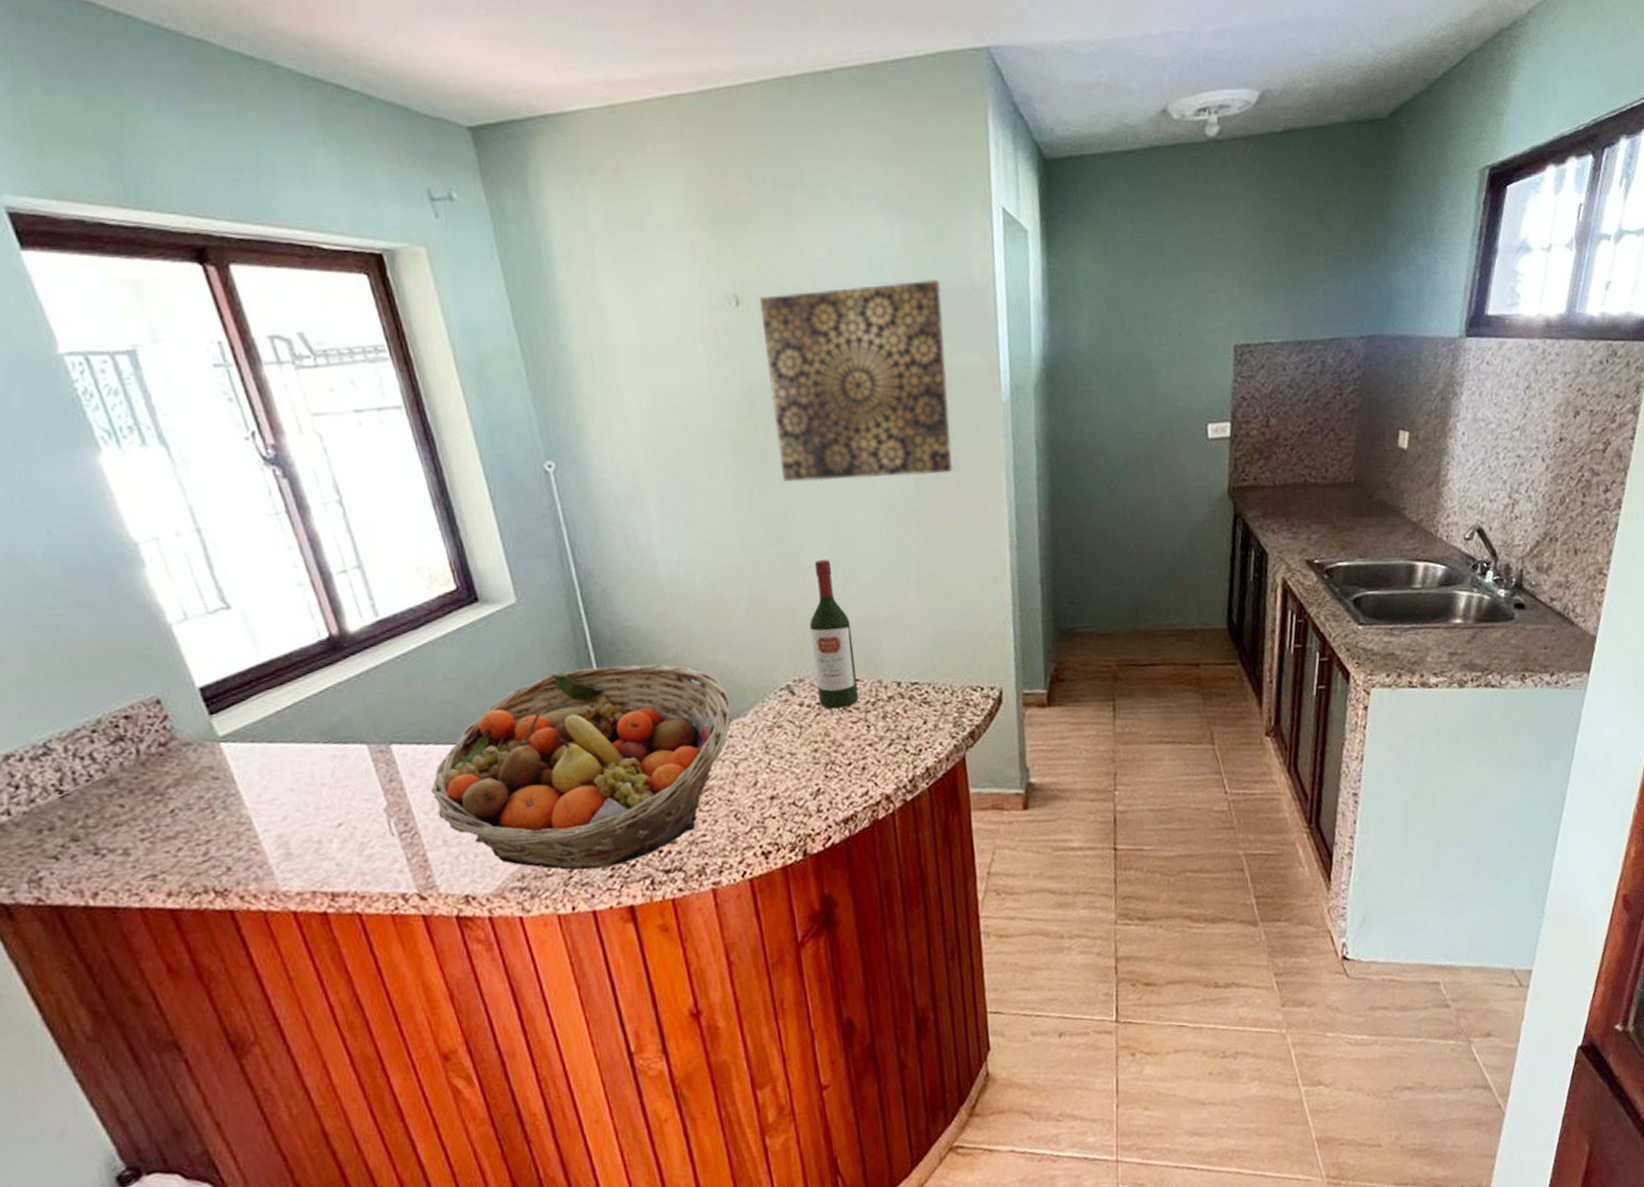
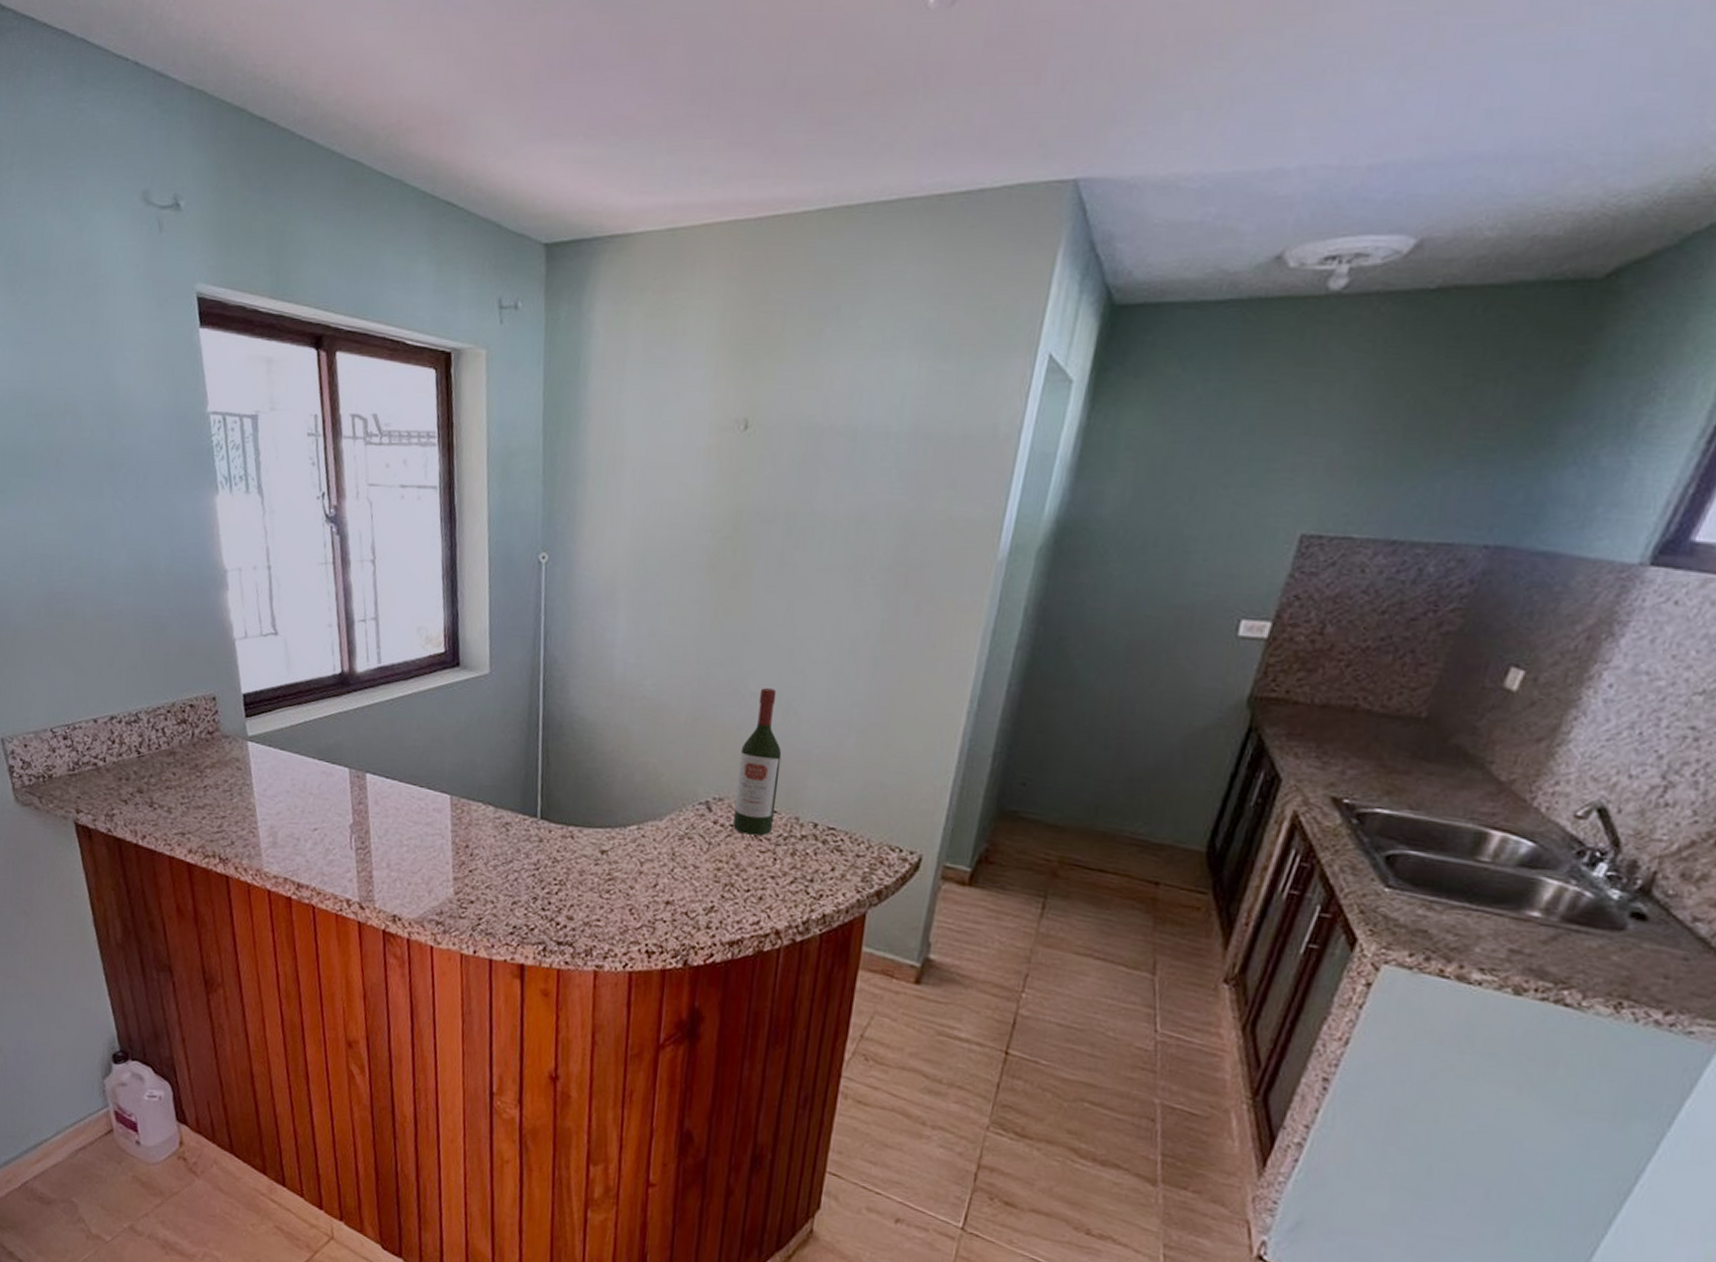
fruit basket: present [431,664,733,871] -> none [387,742,651,926]
wall art: present [760,280,954,482] -> none [750,422,959,625]

